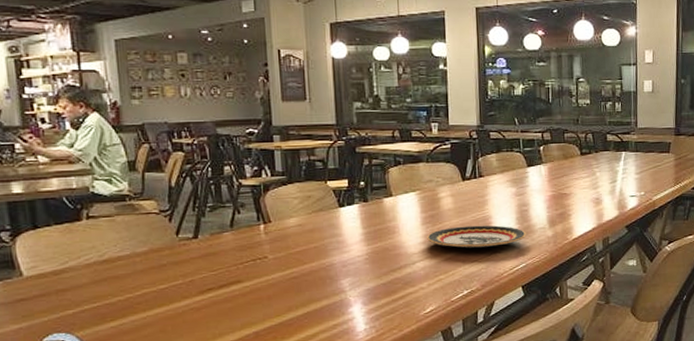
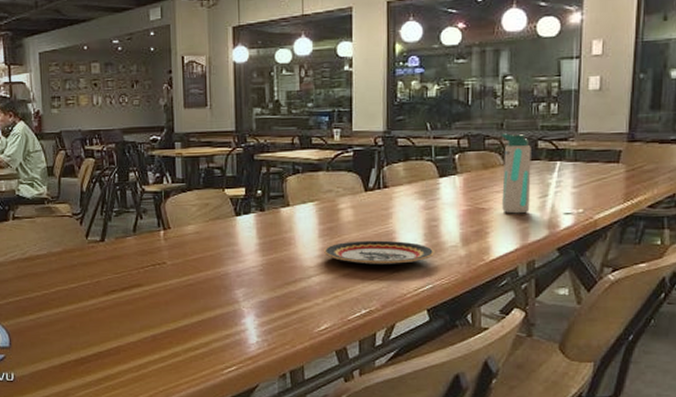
water bottle: none [577,127,603,198] -> present [501,132,531,214]

